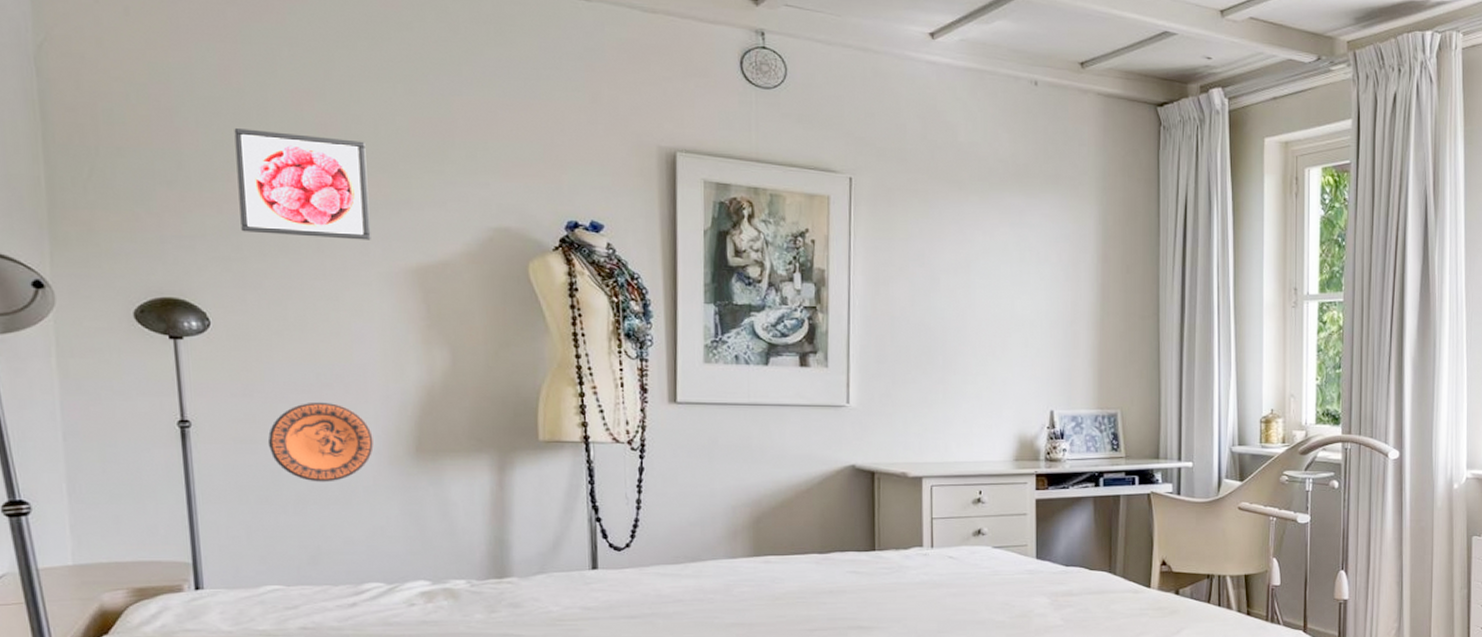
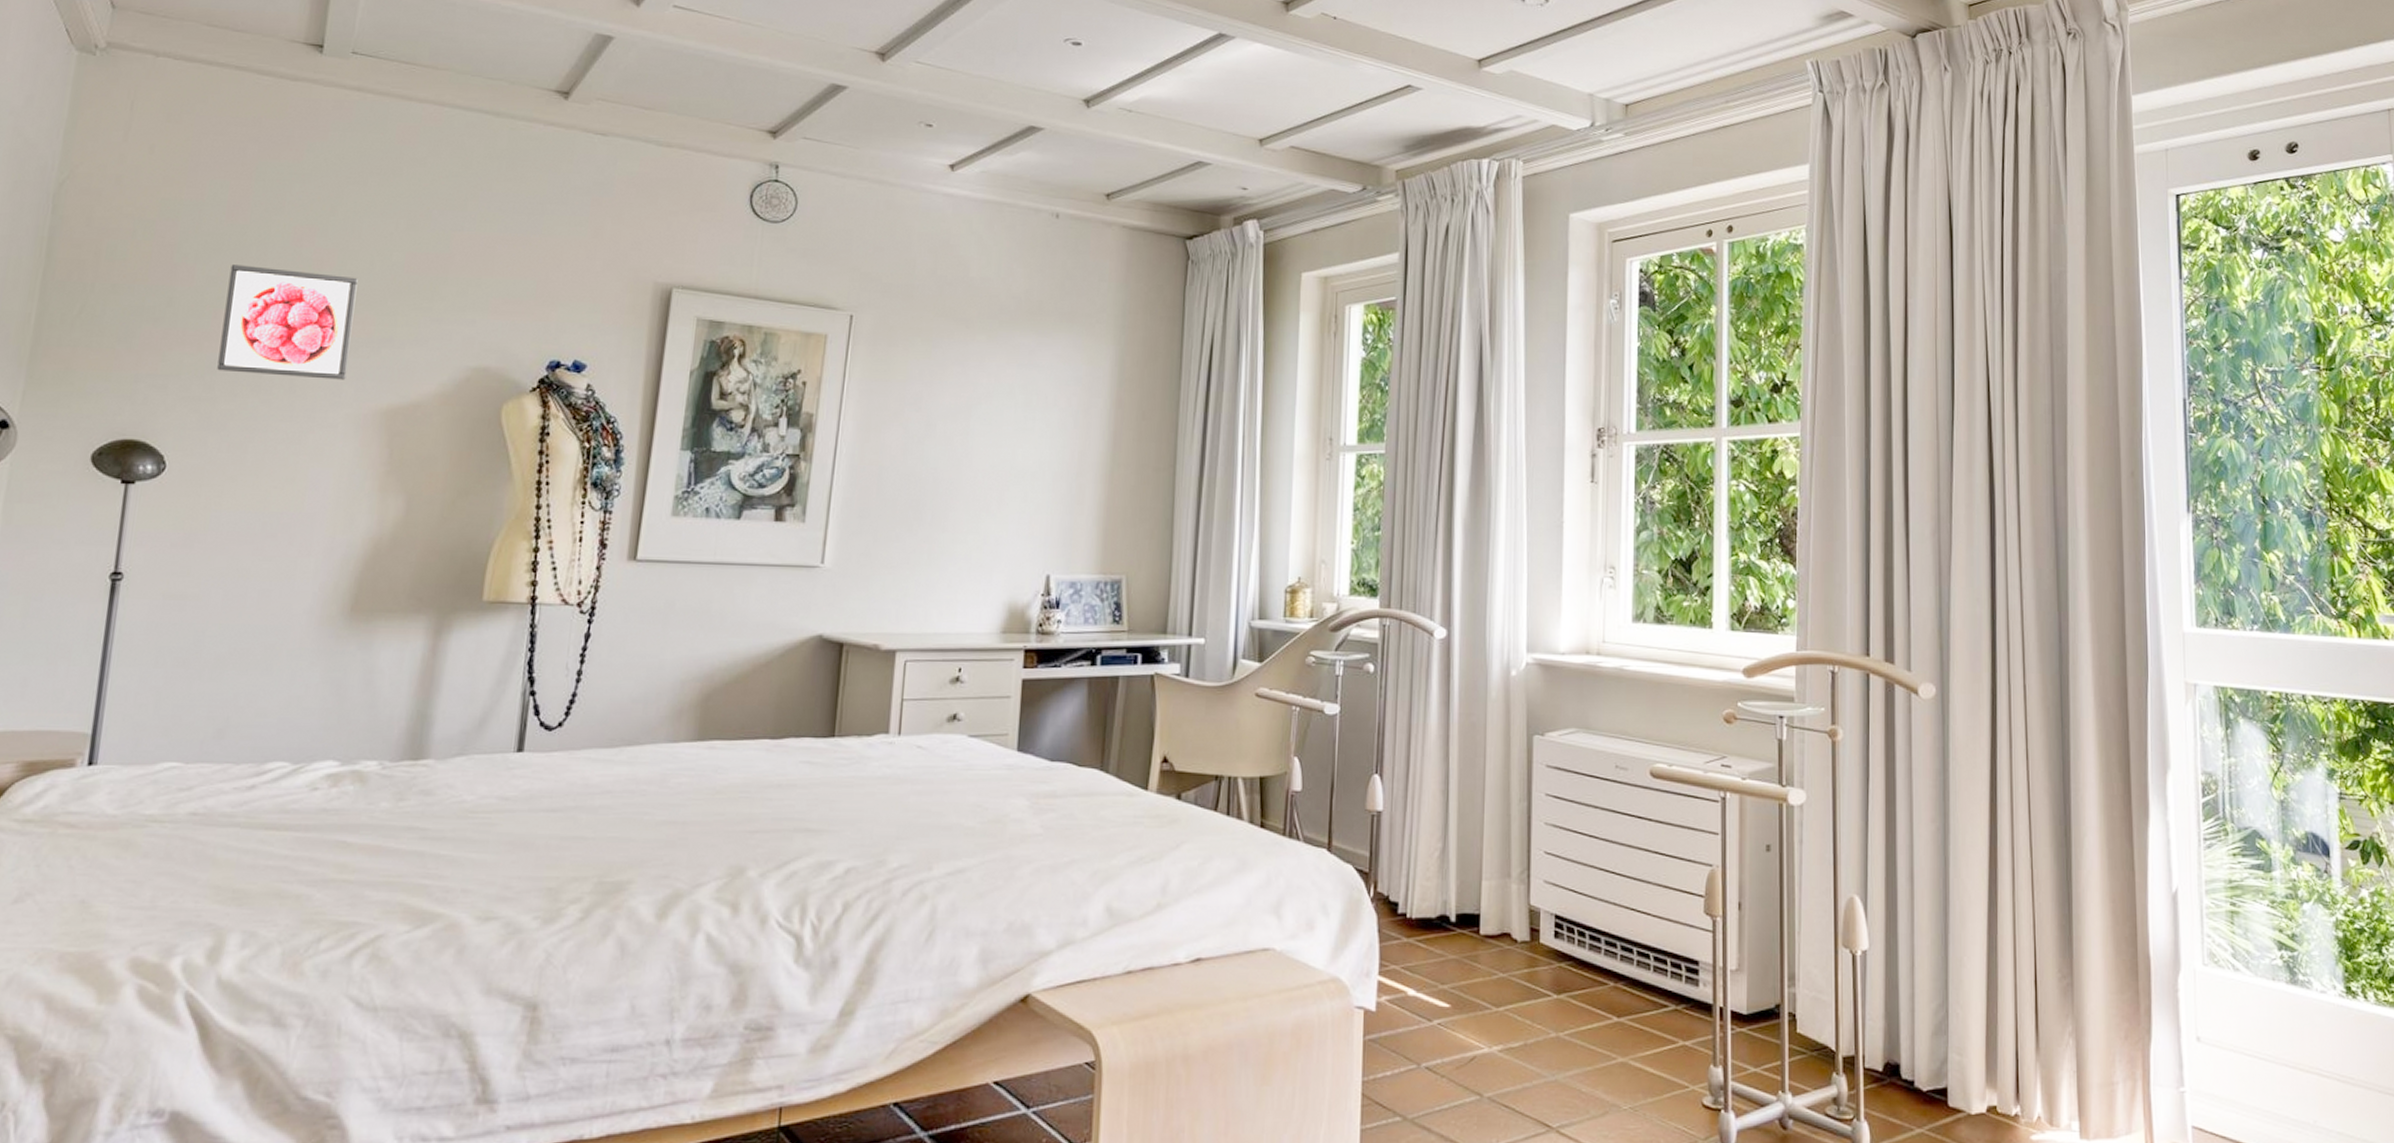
decorative plate: present [267,402,374,482] -> none [197,554,309,645]

